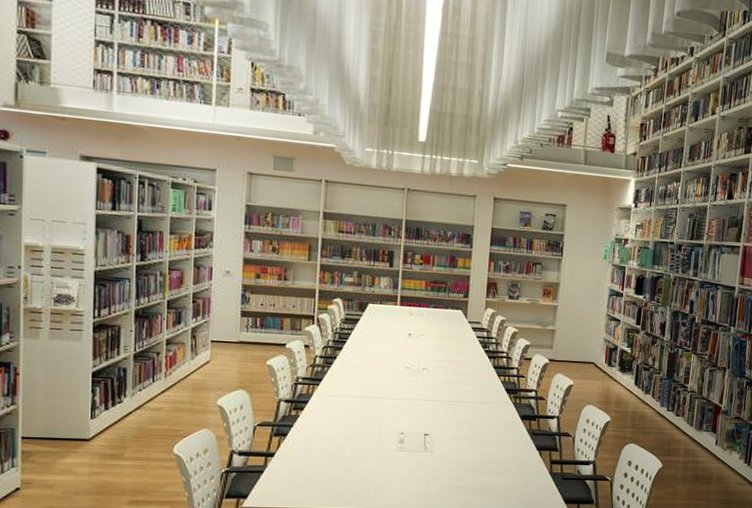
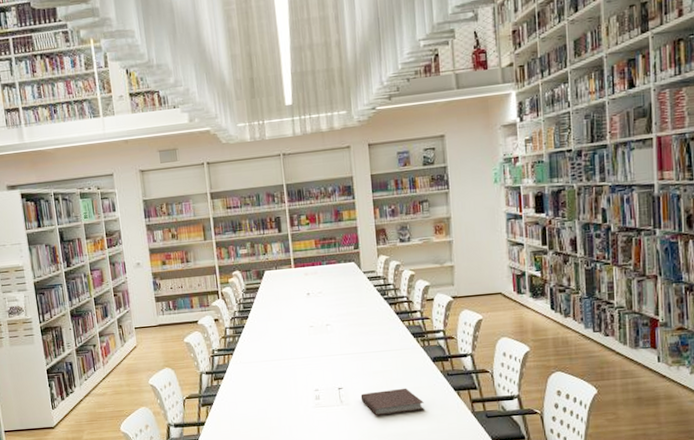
notebook: none [445,441,507,467] -> present [360,388,424,416]

